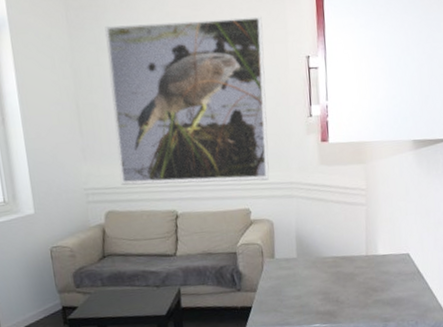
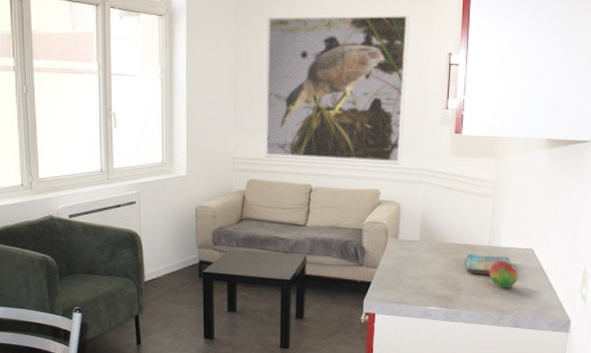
dish towel: none [345,264,390,286] -> present [466,253,512,274]
fruit: none [369,268,397,297] -> present [489,260,517,288]

